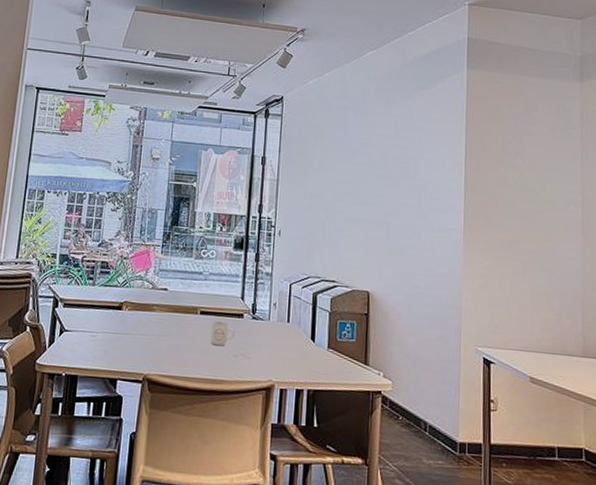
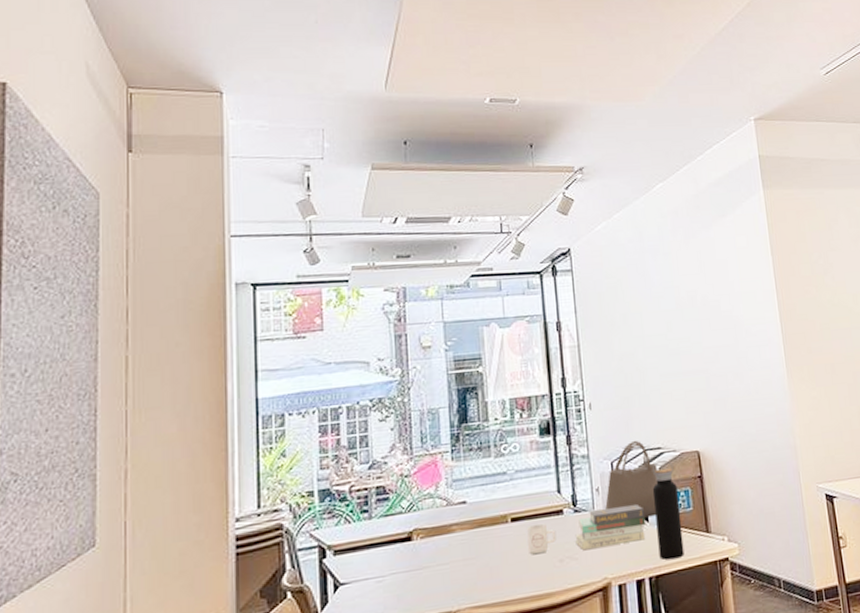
books: none [250,321,313,357] -> present [575,503,646,551]
handbag: none [279,270,330,339] -> present [605,440,658,518]
water bottle: none [319,293,345,380] -> present [652,460,684,560]

